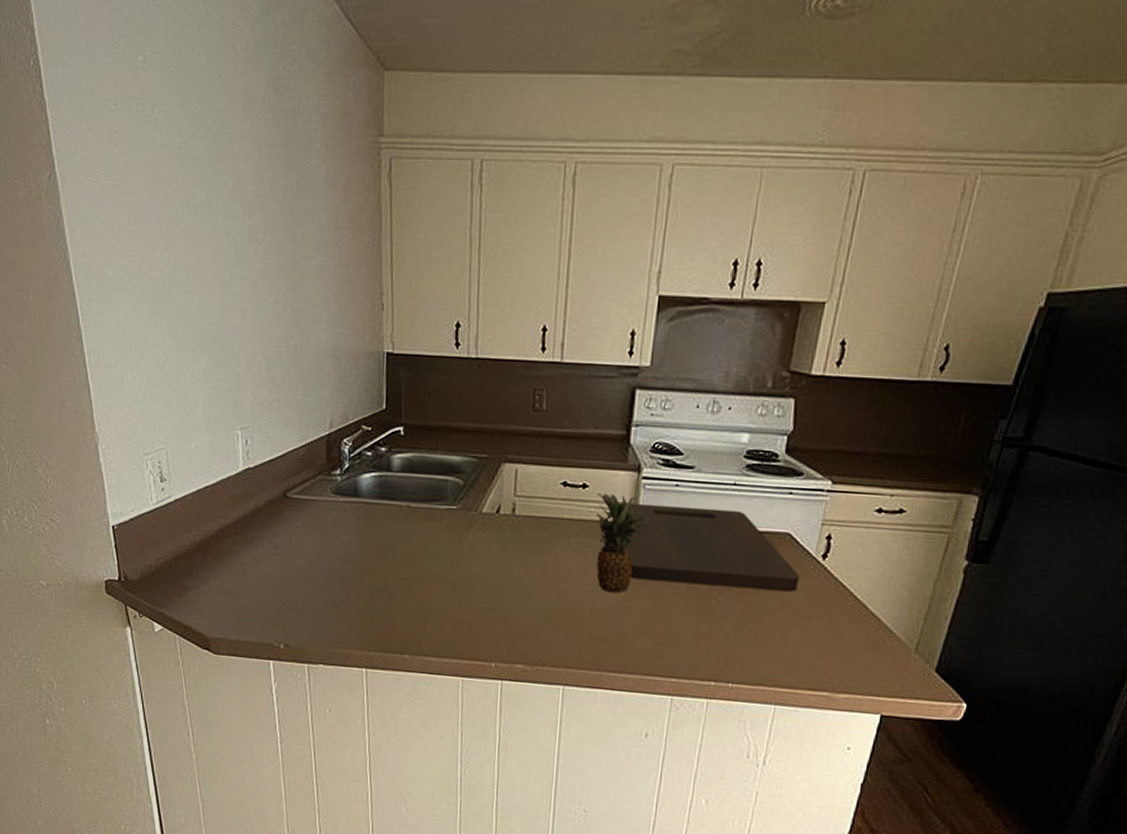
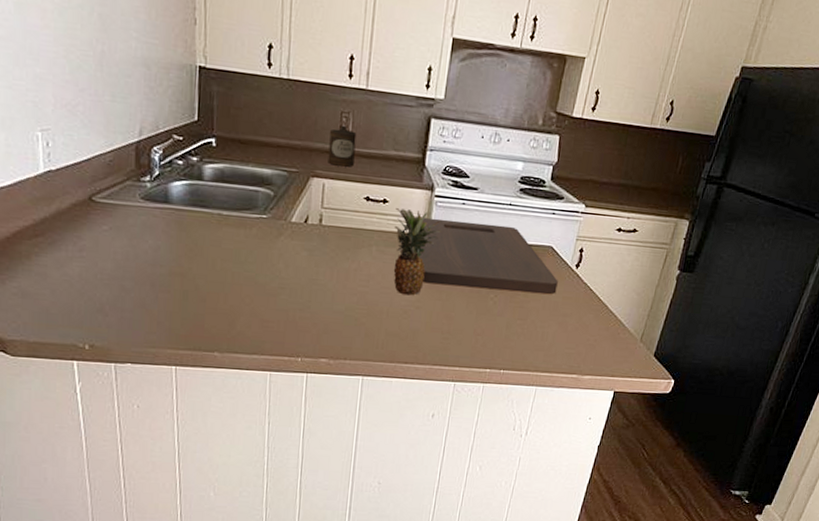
canister: none [520,403,551,450] -> present [328,125,357,167]

